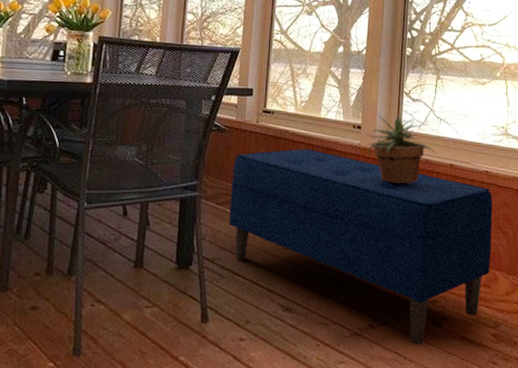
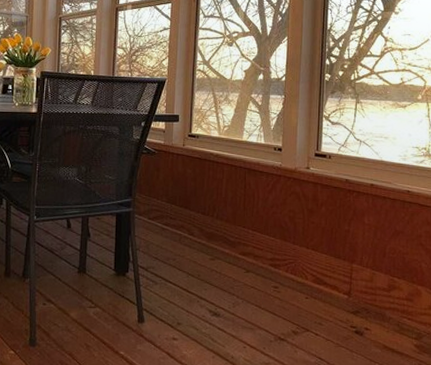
bench: present [229,149,493,345] -> none [160,170,415,352]
potted plant: present [366,115,436,183] -> none [287,138,356,202]

